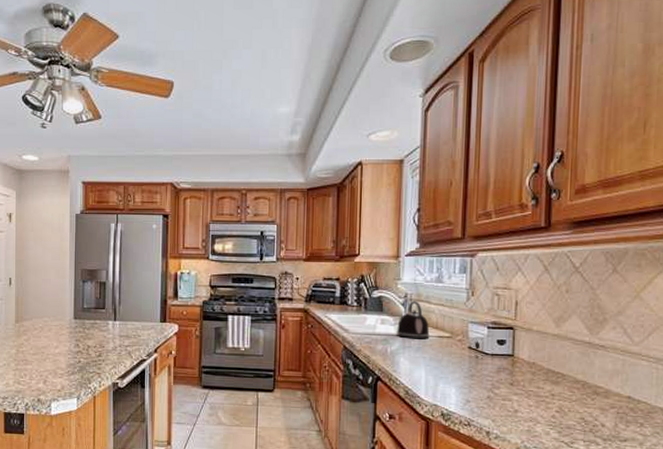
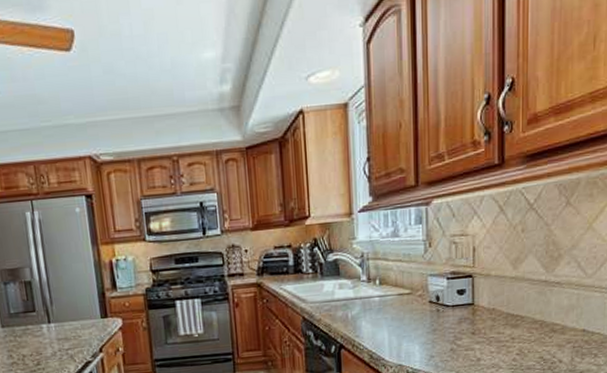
kettle: present [396,300,430,340] -> none [355,259,390,301]

